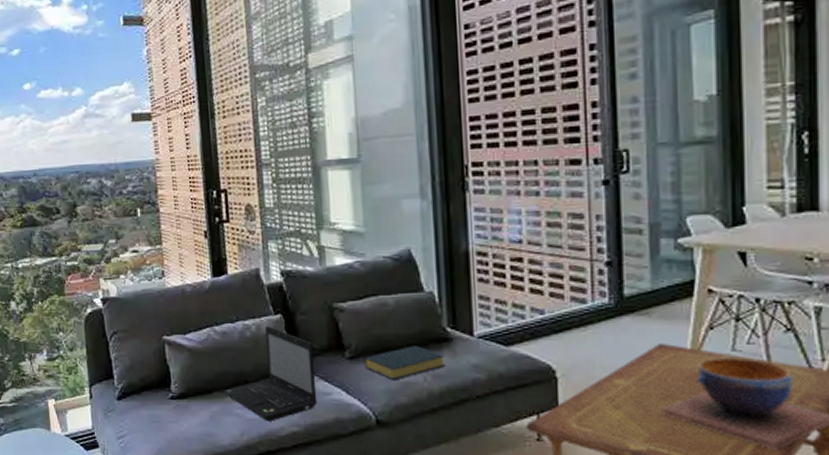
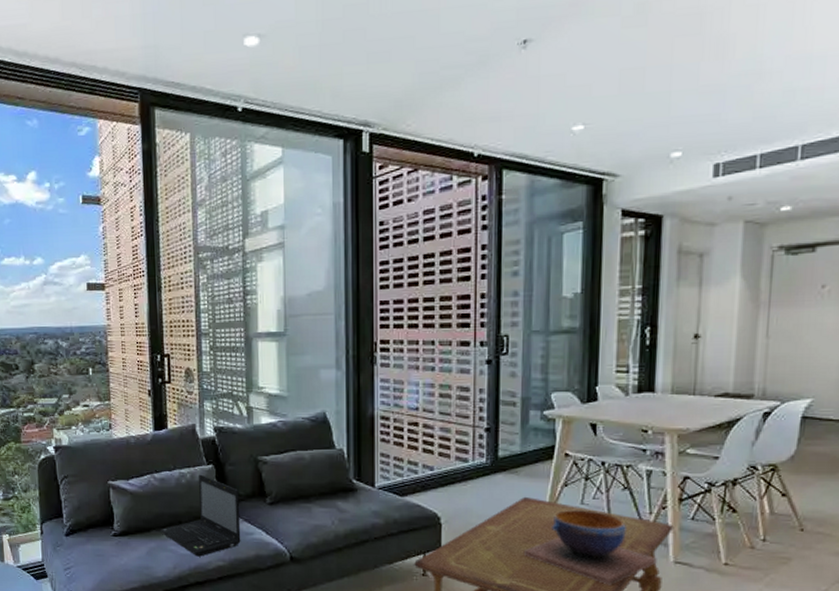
hardback book: present [364,346,446,381] -> none [282,494,351,524]

